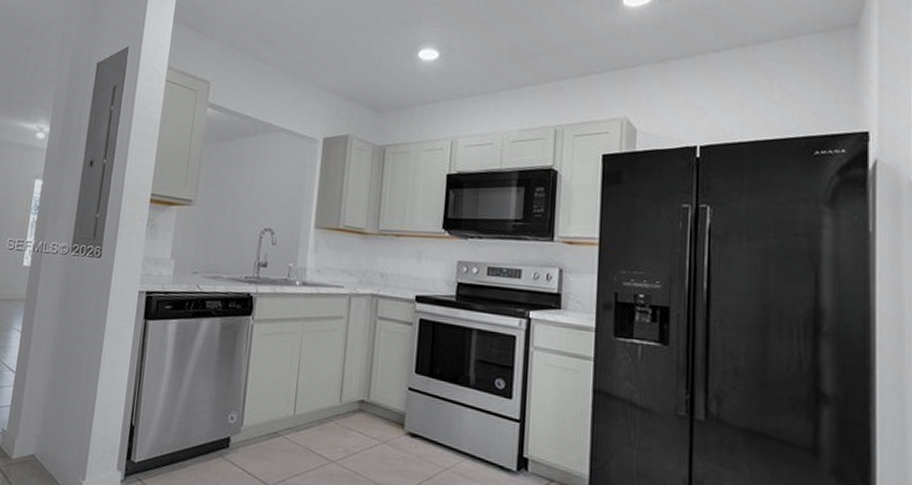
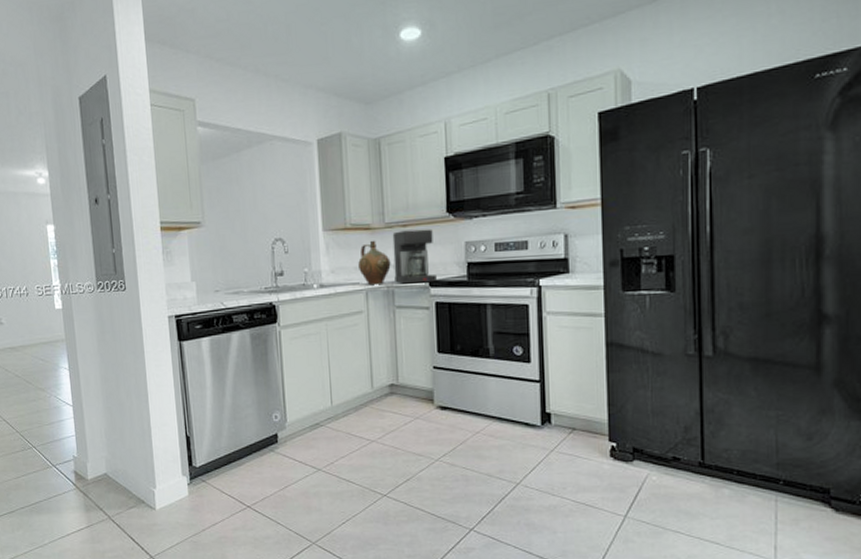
ceramic jug: none [345,245,379,293] -> present [358,240,391,286]
coffee maker: none [380,239,426,298] -> present [392,229,437,284]

